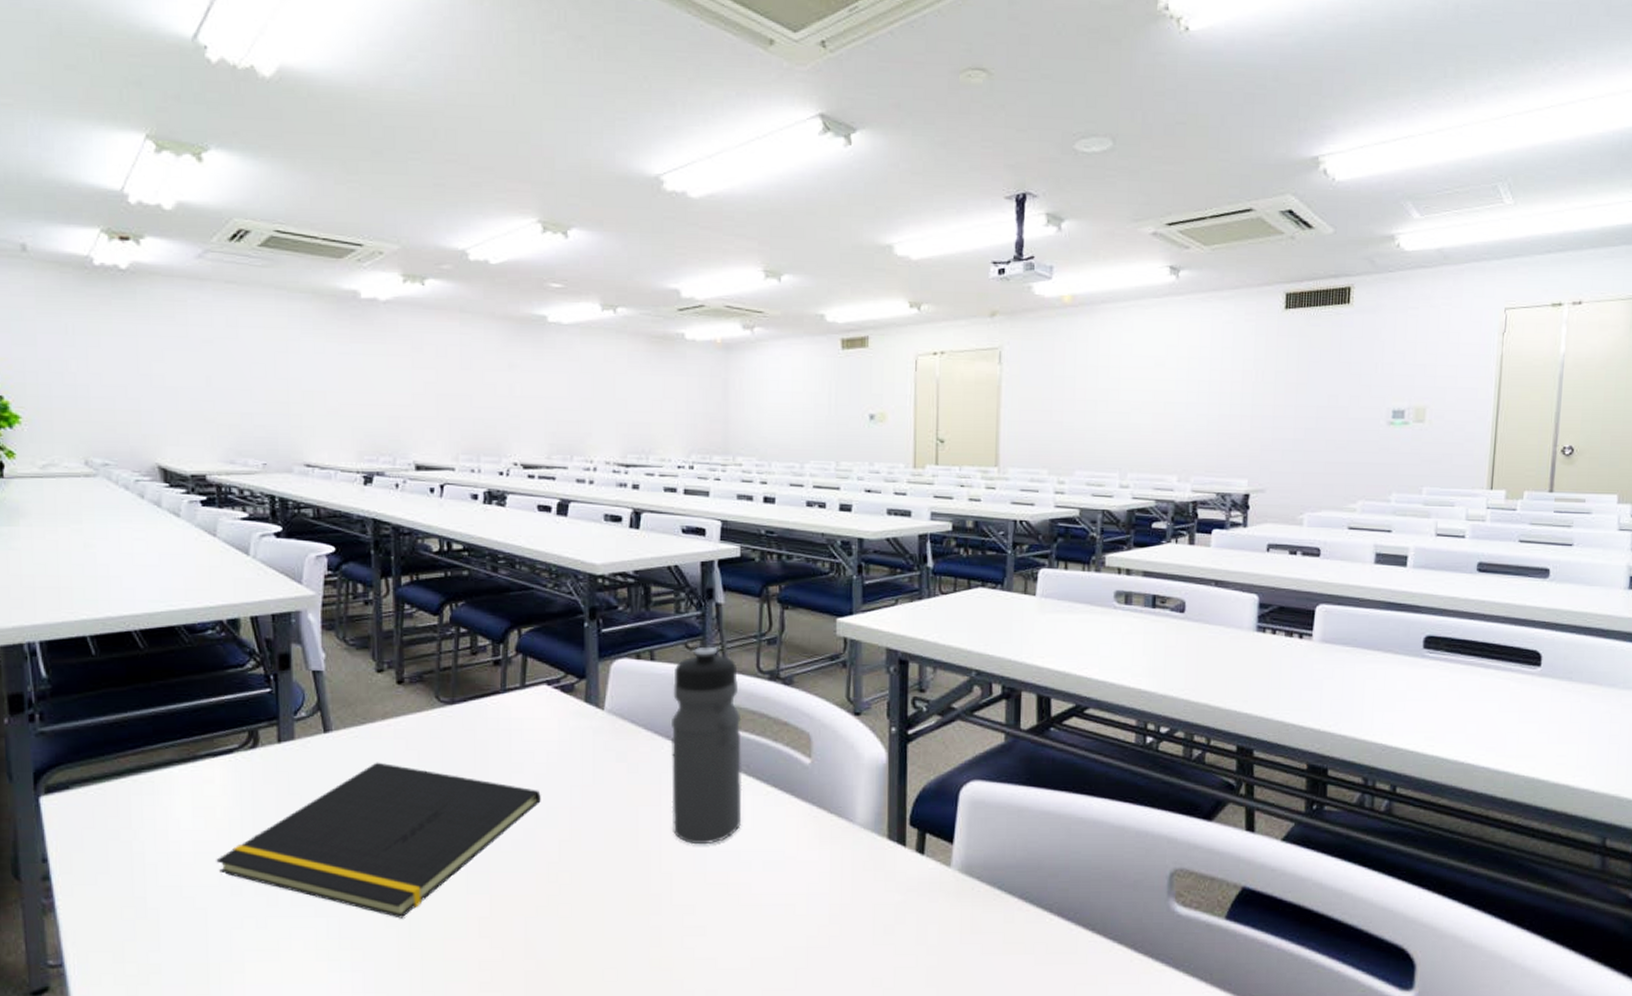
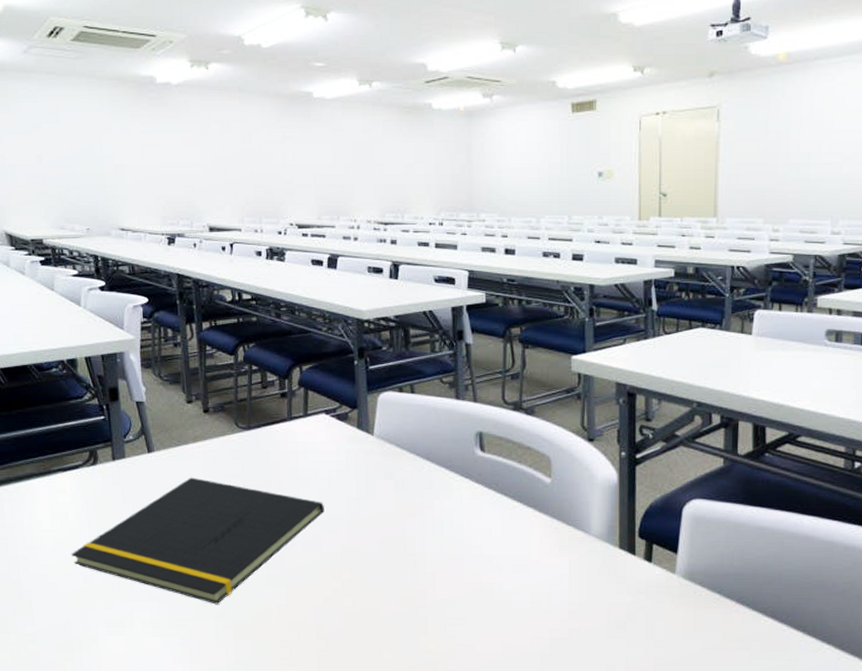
water bottle: present [671,646,742,845] -> none [431,381,492,550]

